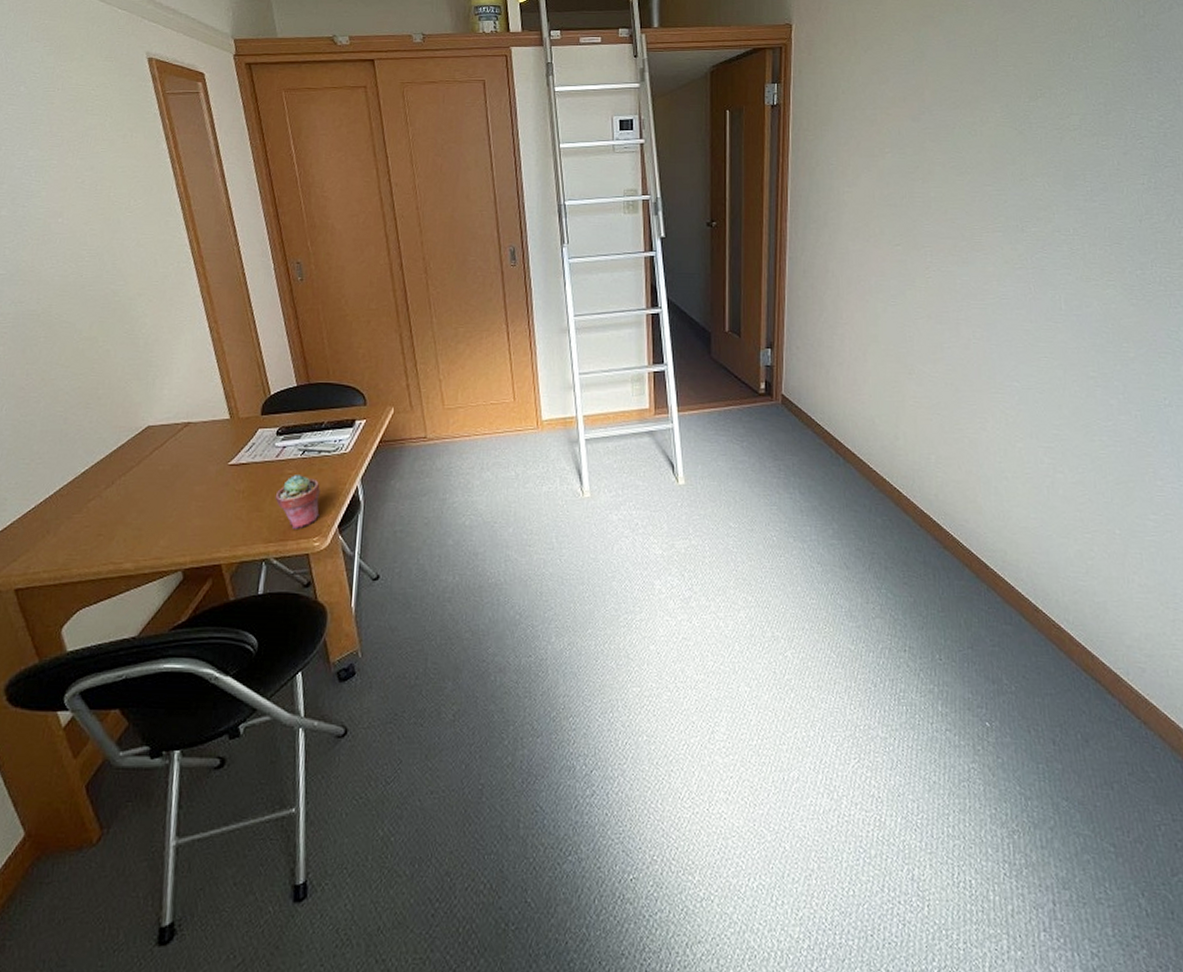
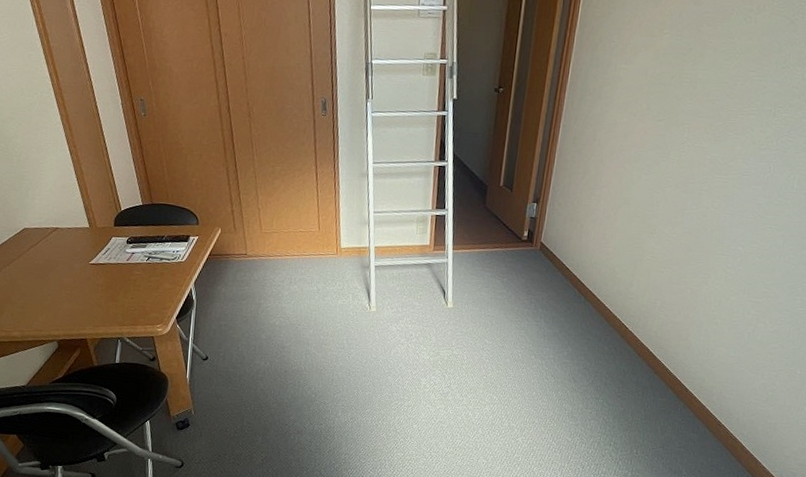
potted succulent: present [275,475,320,529] -> none [126,276,162,317]

